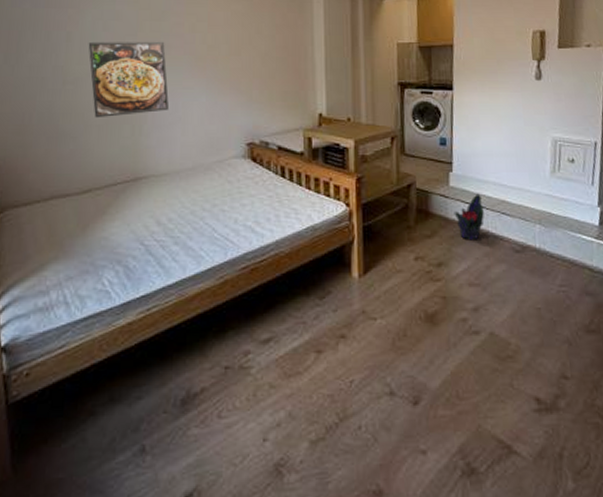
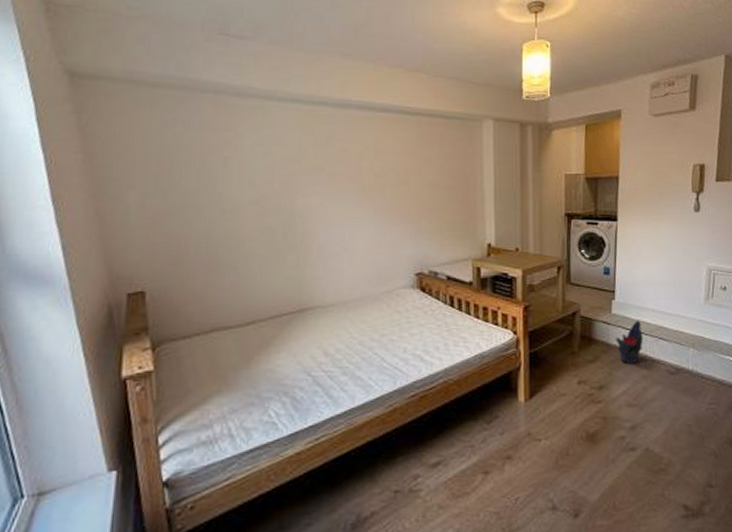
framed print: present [88,41,169,118] -> none [247,168,335,248]

